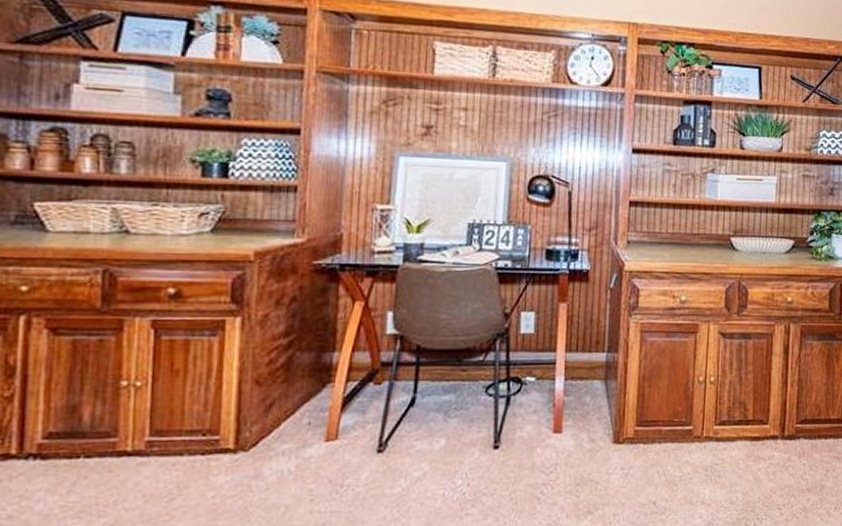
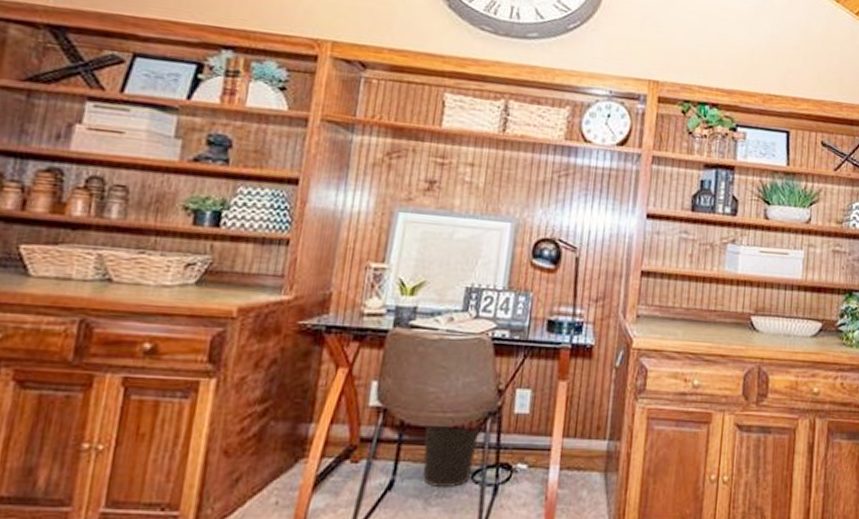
wastebasket: none [440,345,491,401] -> present [423,424,481,487]

